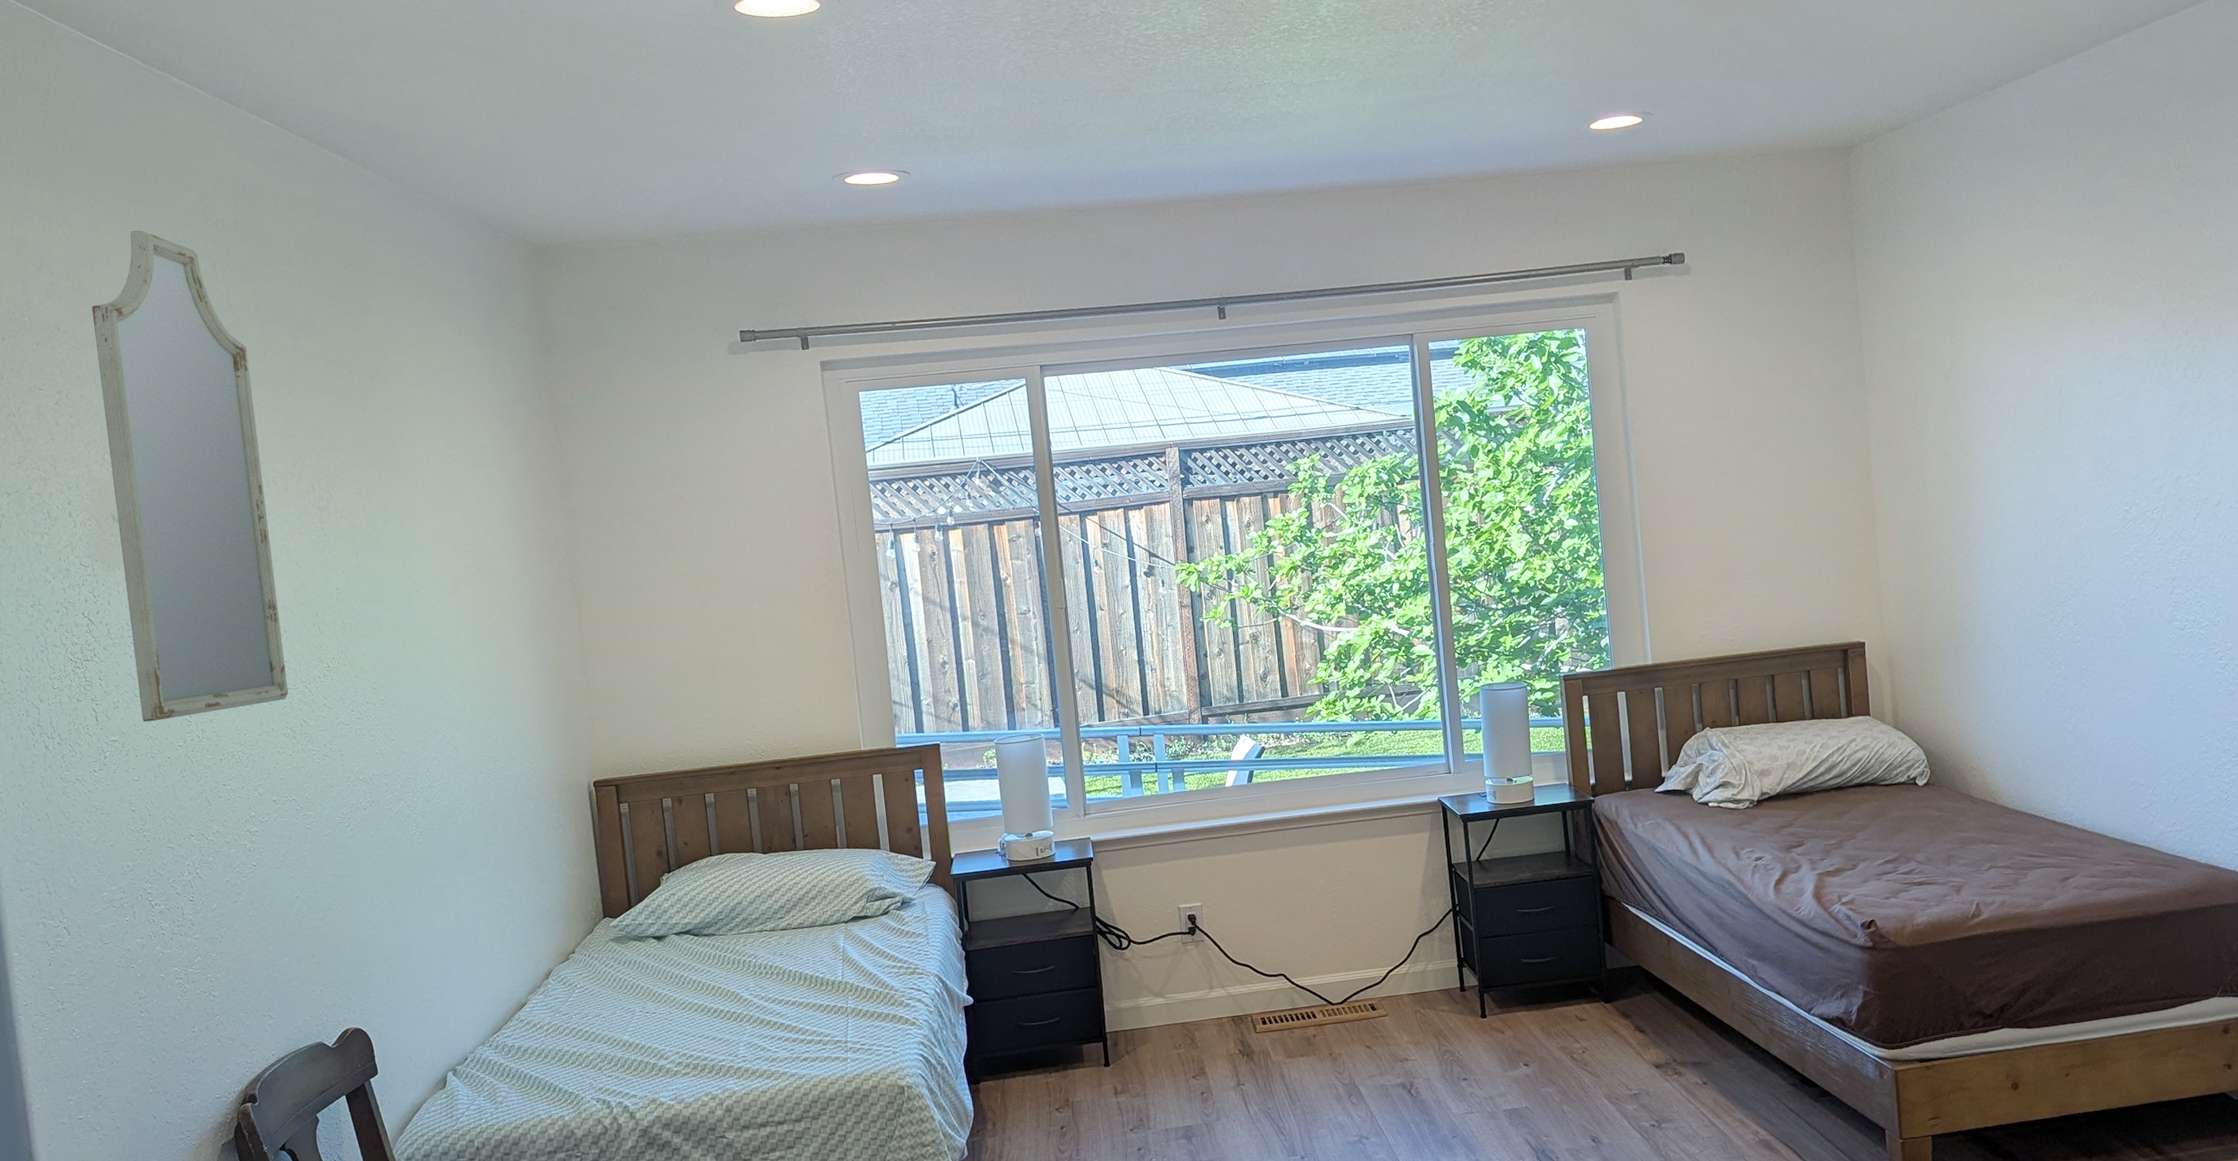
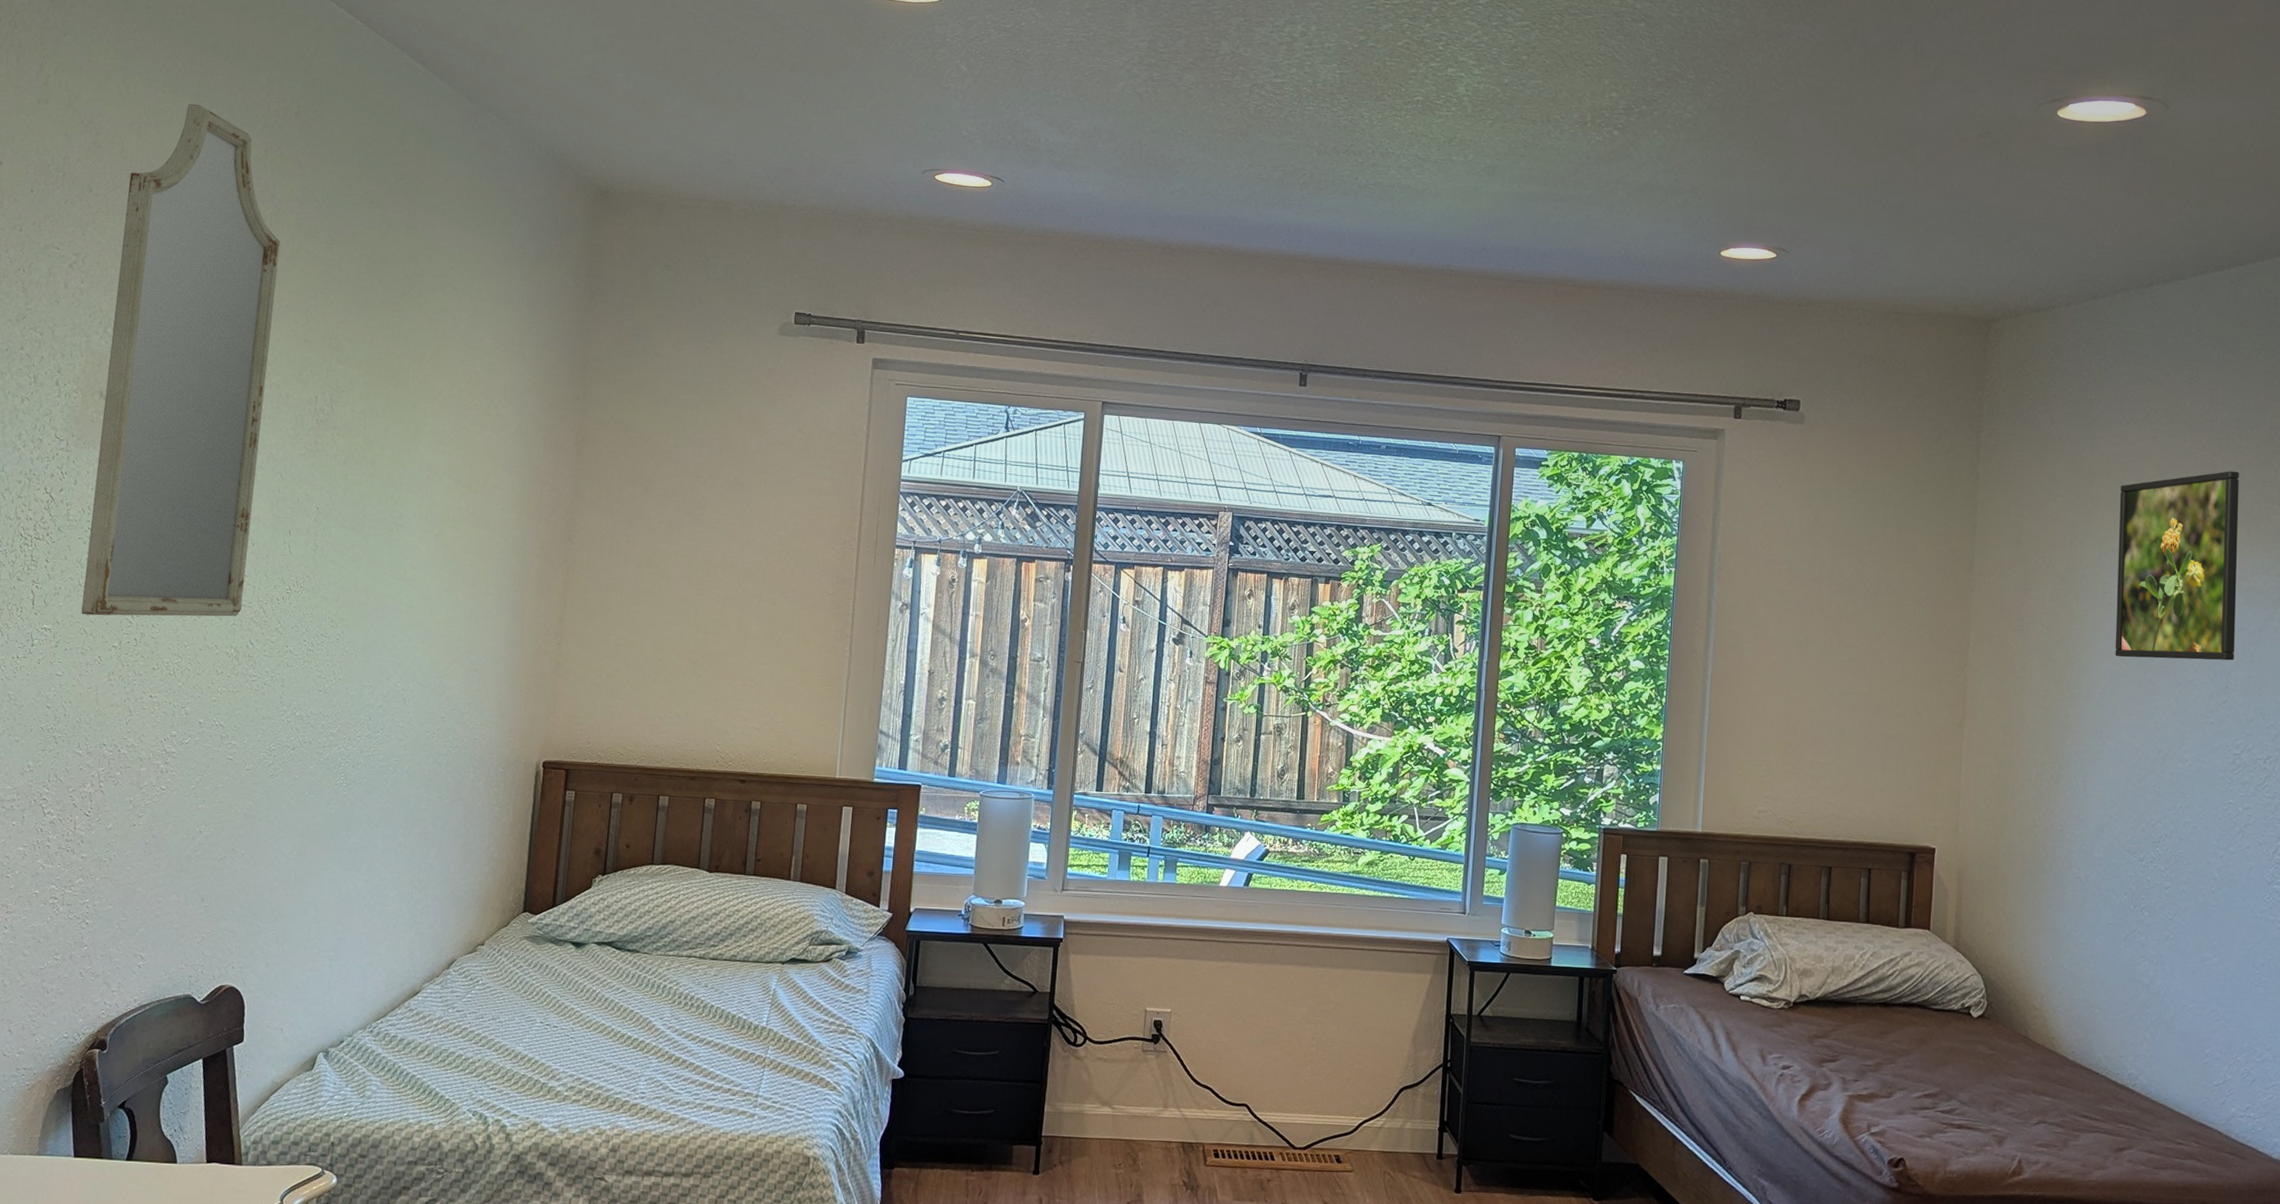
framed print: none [1990,250,2114,440] -> present [2115,471,2239,661]

